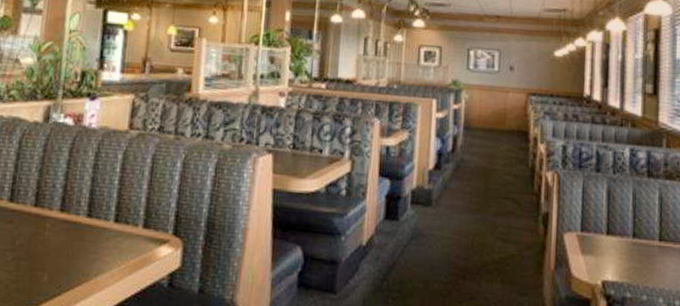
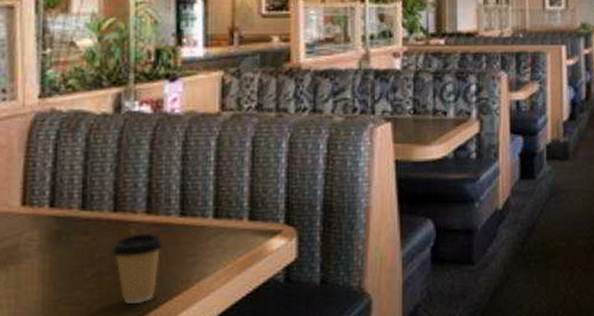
coffee cup: none [29,227,71,290] -> present [112,232,163,304]

